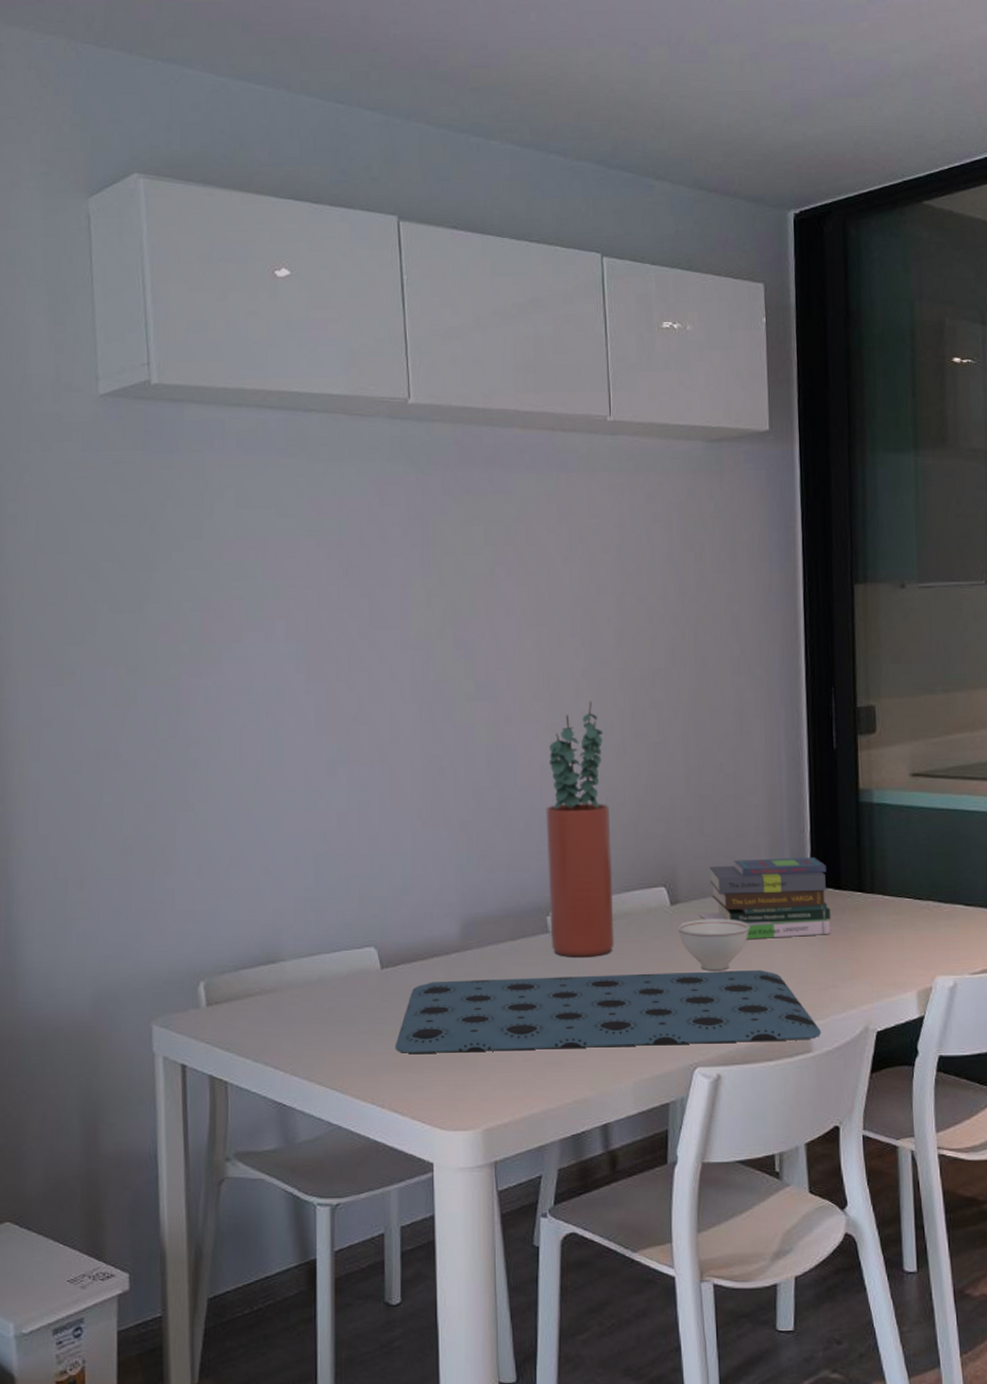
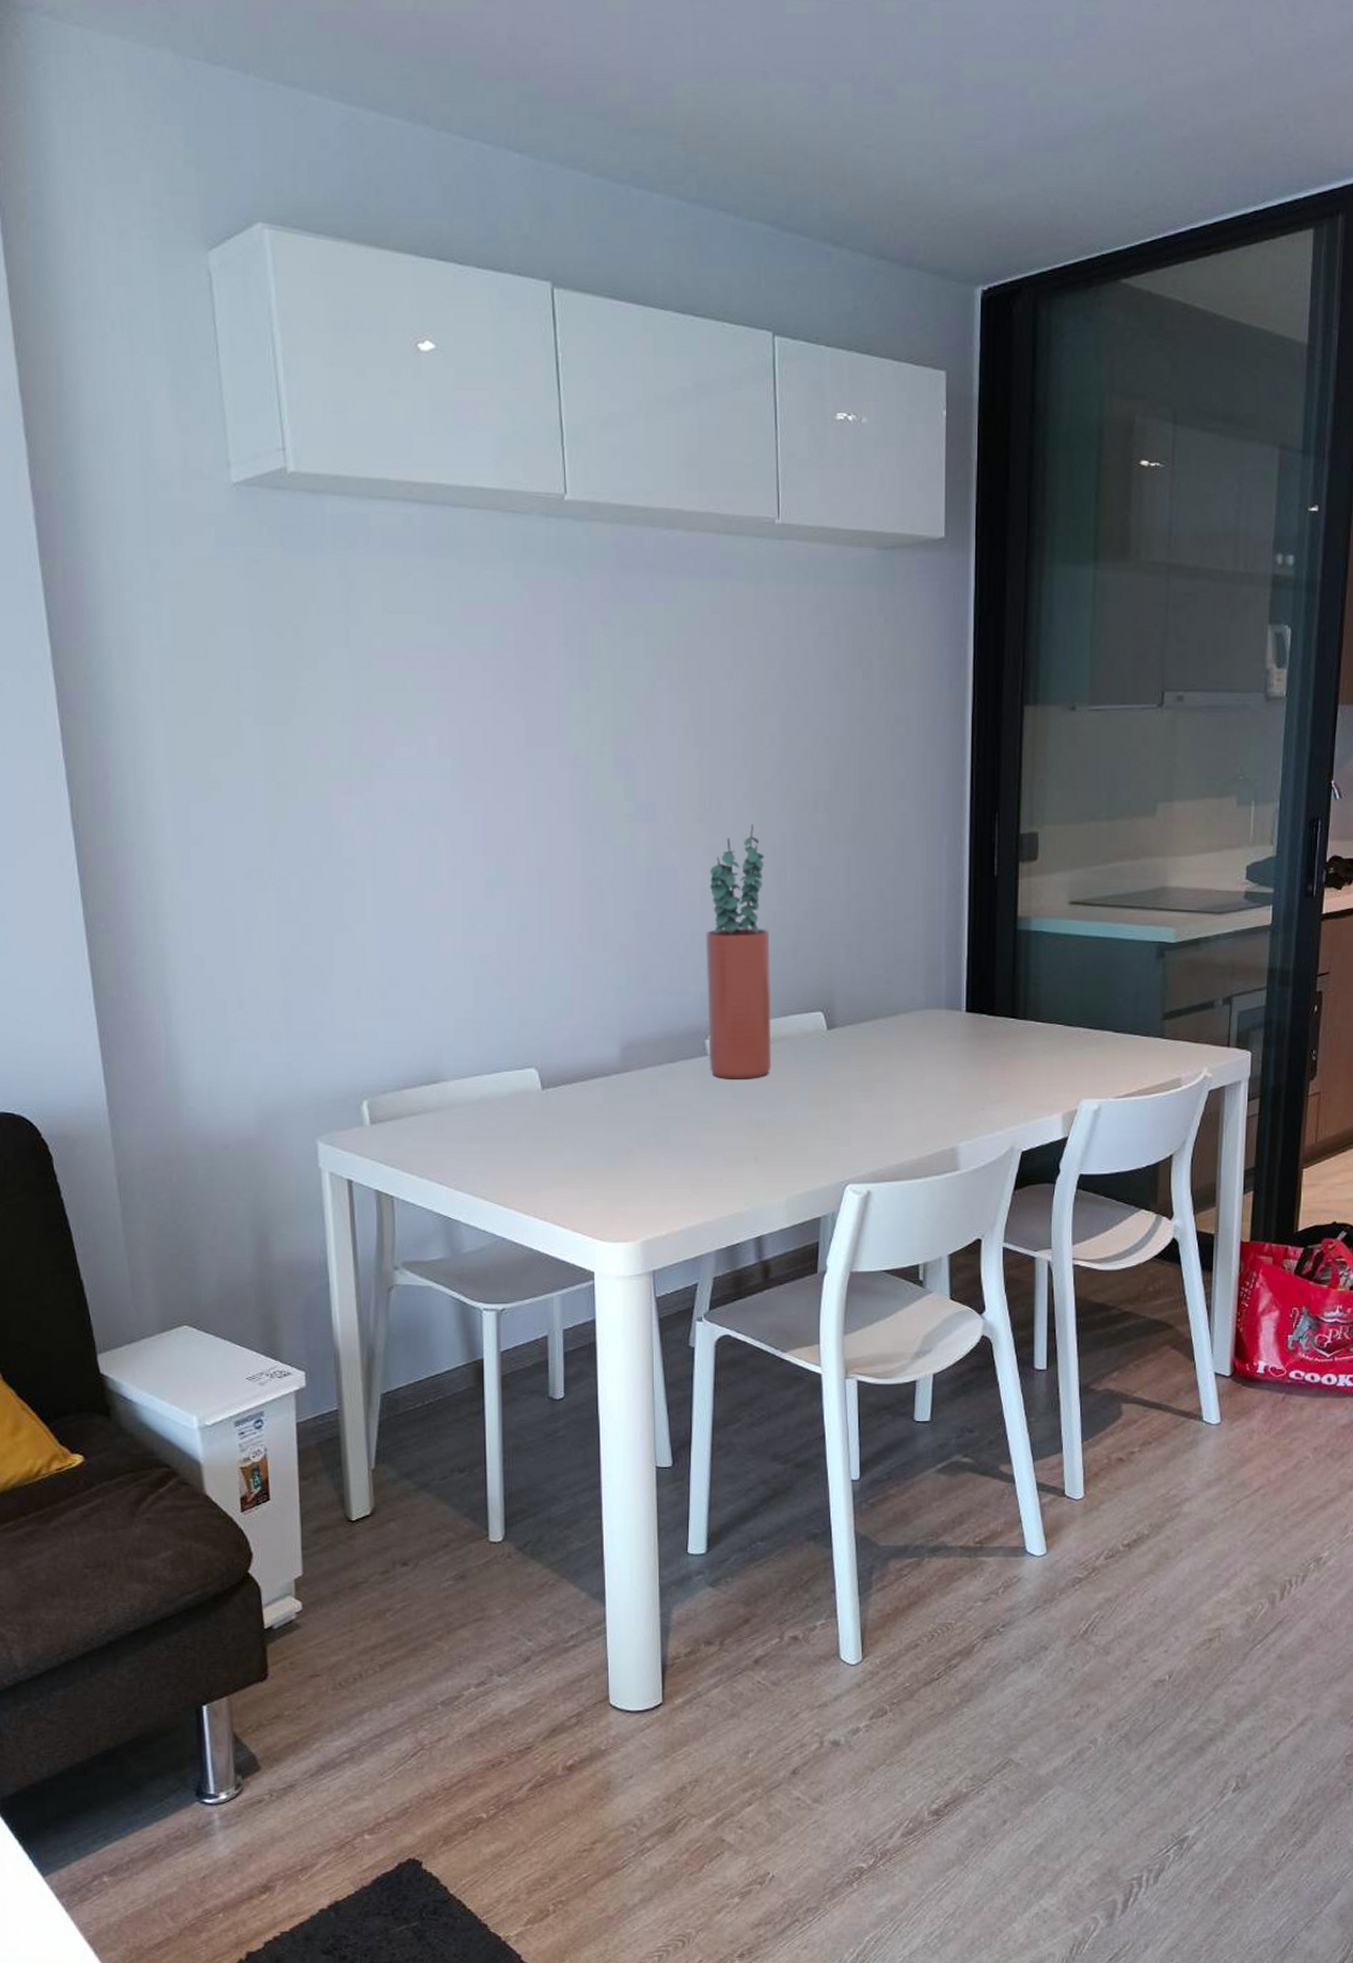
placemat: present [395,969,821,1053] -> none [556,1092,968,1170]
bowl: present [677,918,750,971] -> none [833,1043,905,1093]
books: present [698,856,831,940] -> none [854,983,983,1064]

